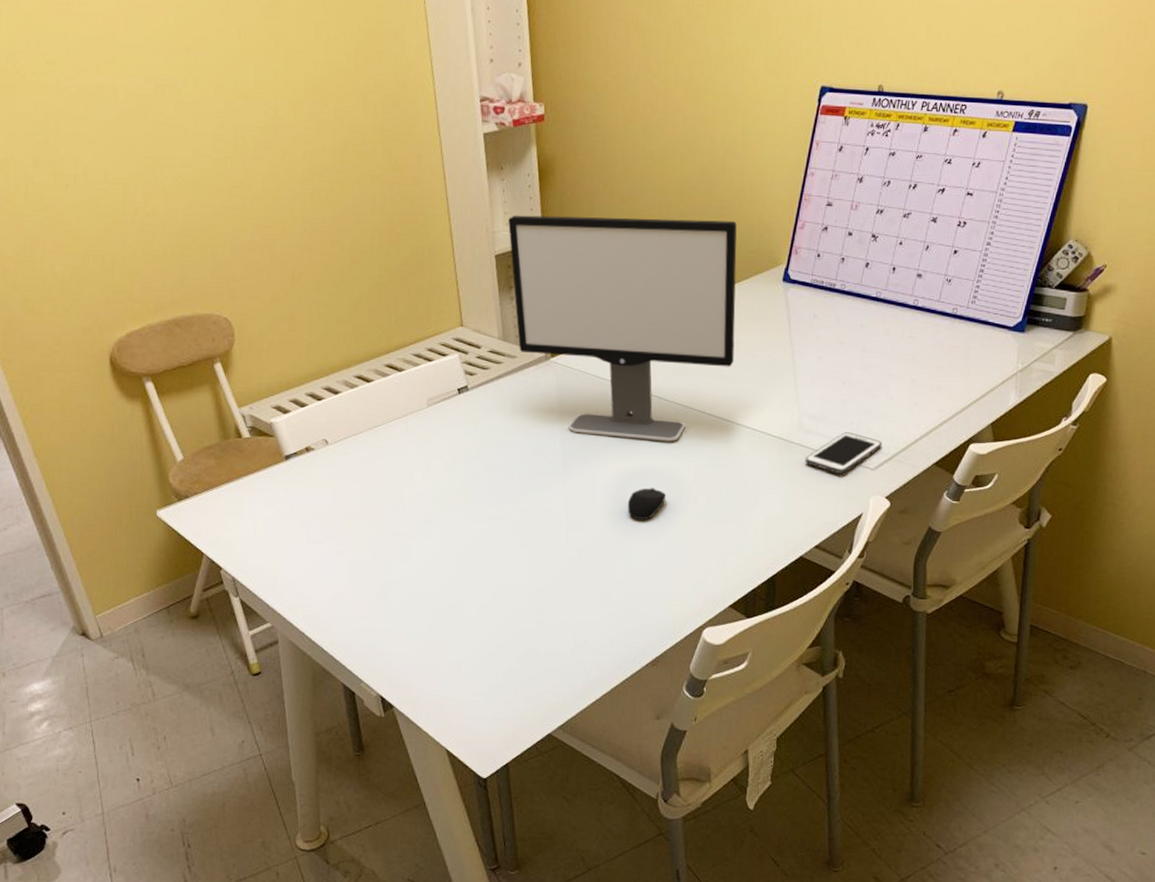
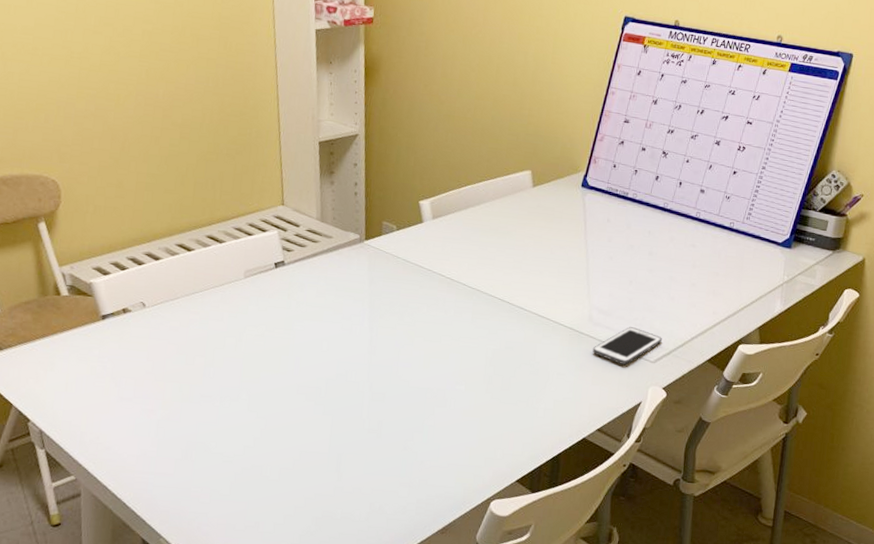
computer monitor: present [508,215,737,442] -> none [333,106,543,326]
computer mouse: present [627,488,667,520] -> none [427,367,465,396]

